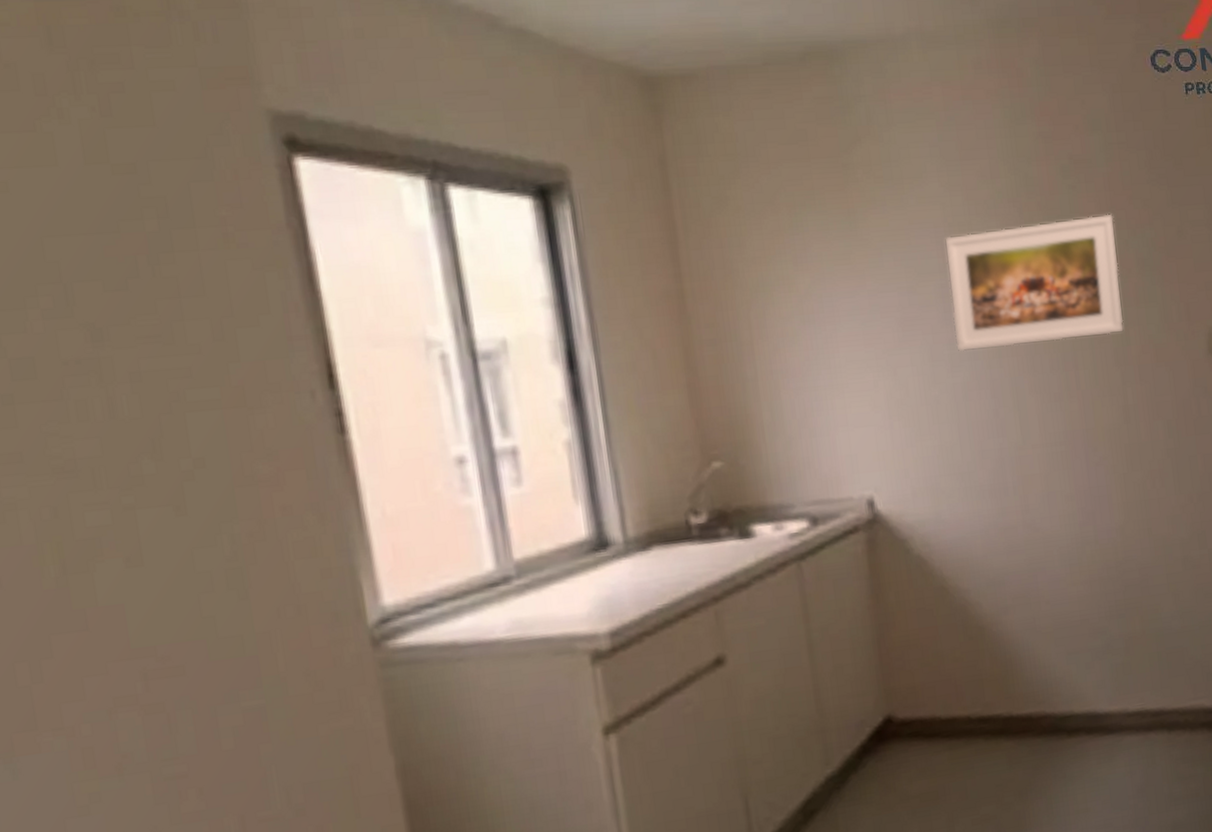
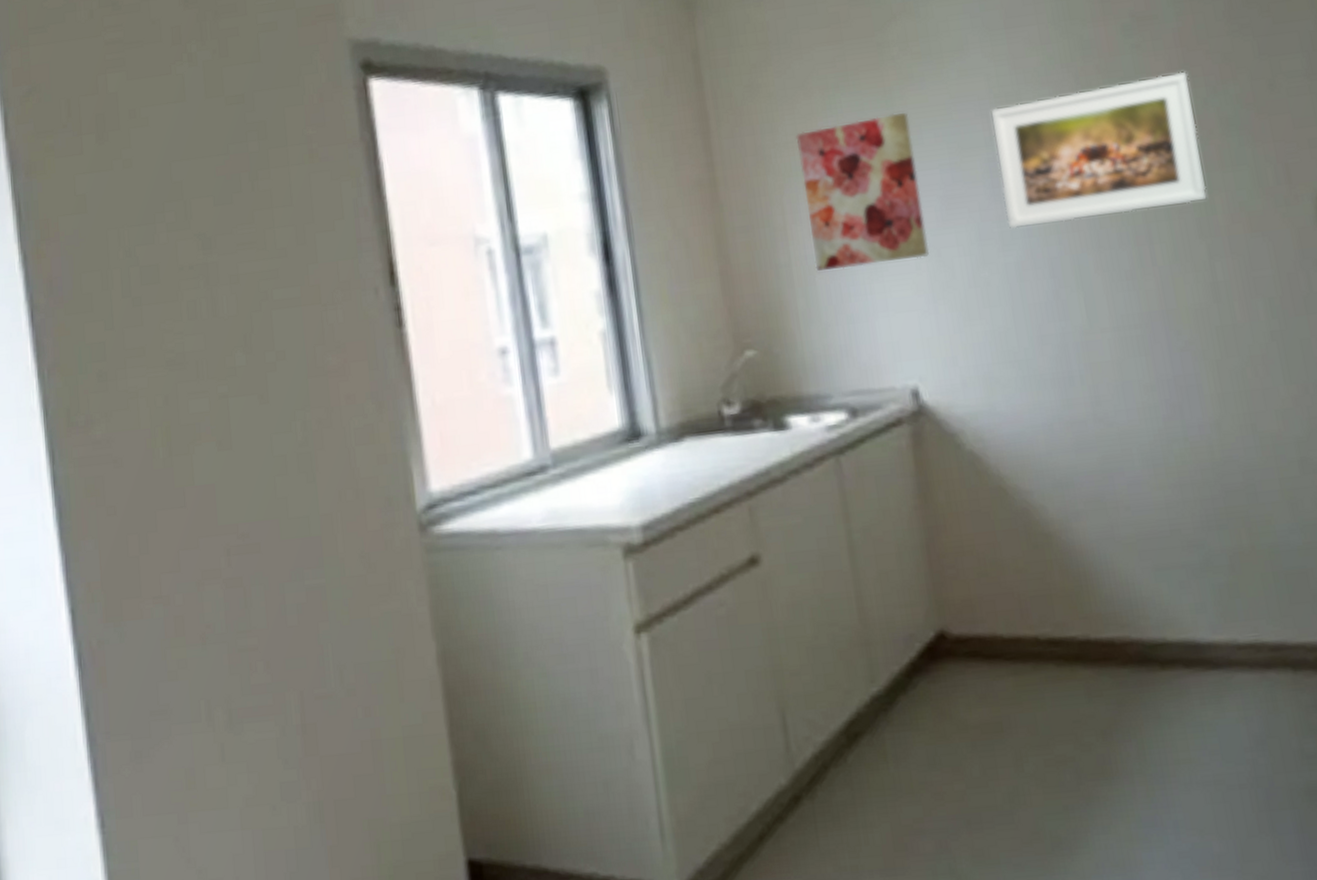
wall art: none [763,234,886,386] -> present [795,112,929,271]

